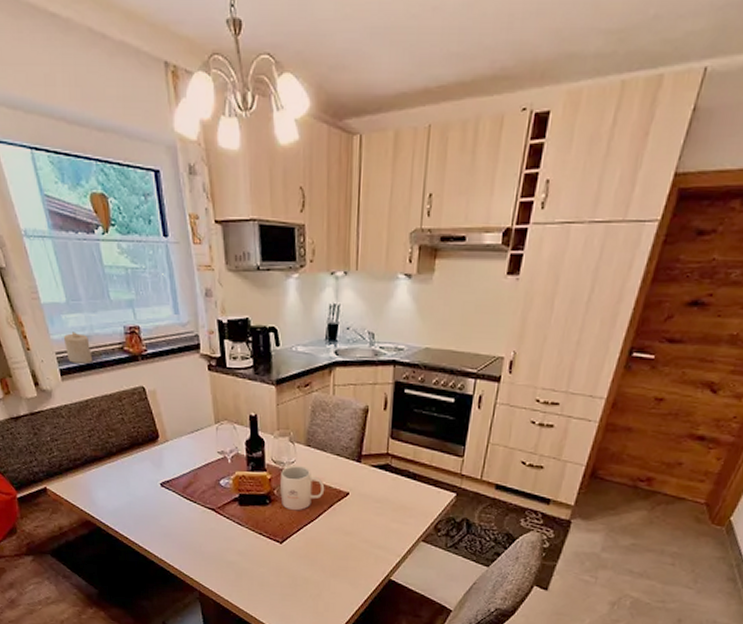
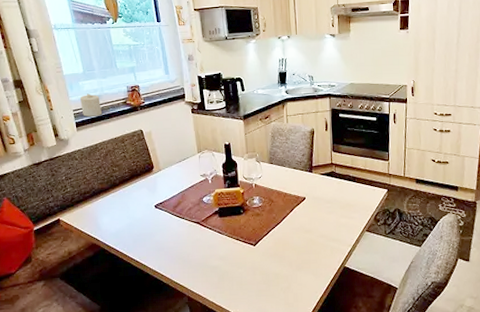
mug: present [279,466,325,511] -> none [250,180,286,217]

